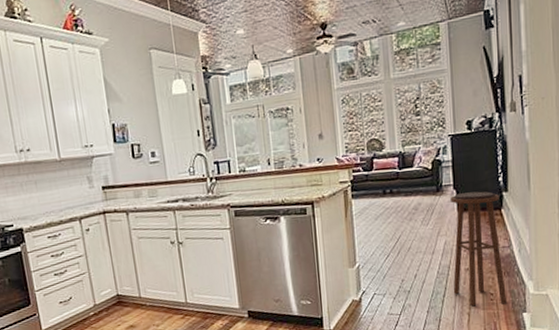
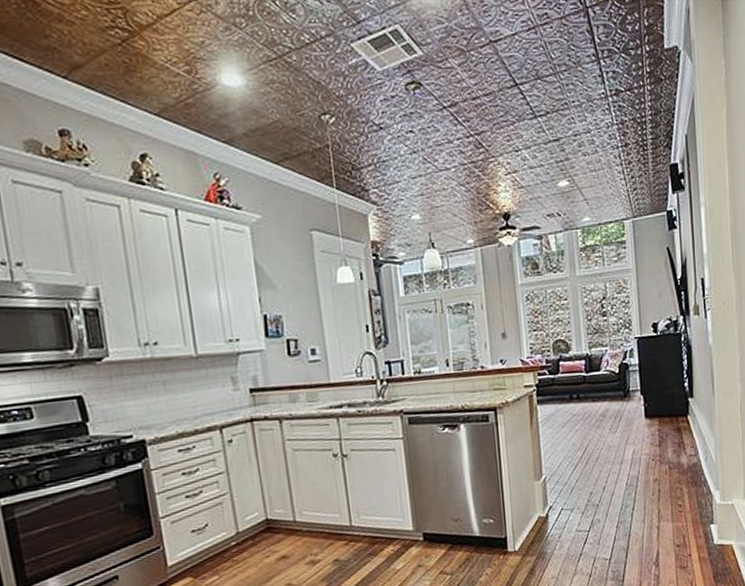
stool: present [450,191,508,307] -> none [638,397,696,520]

